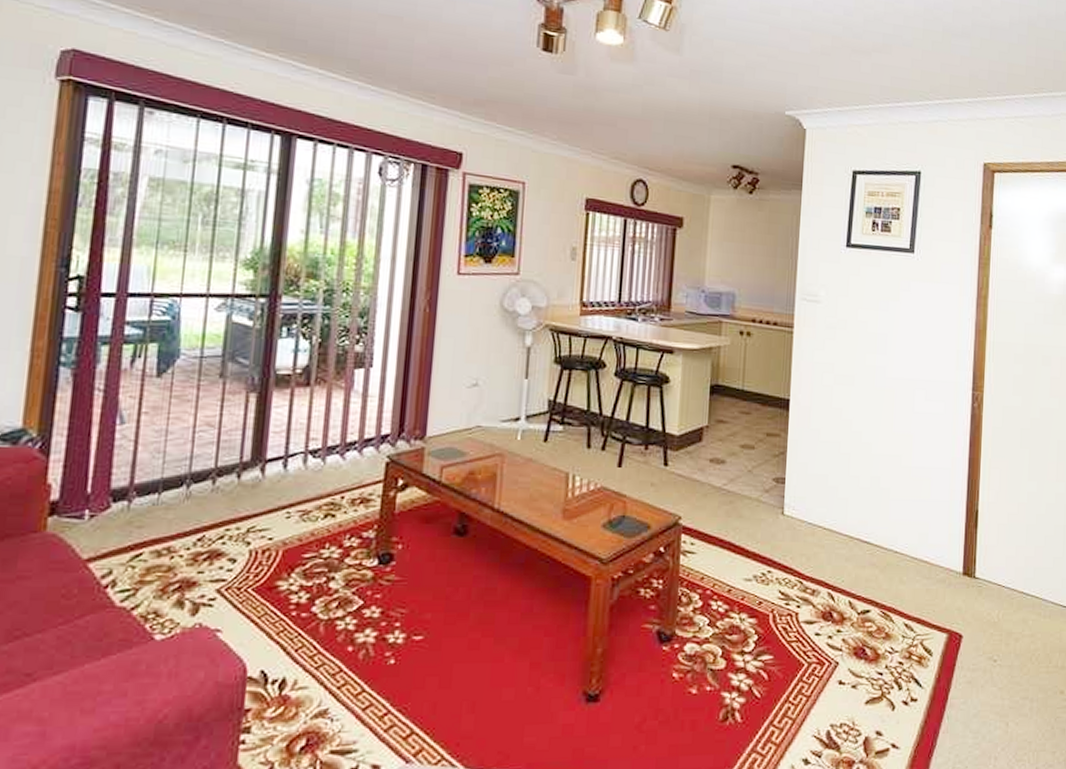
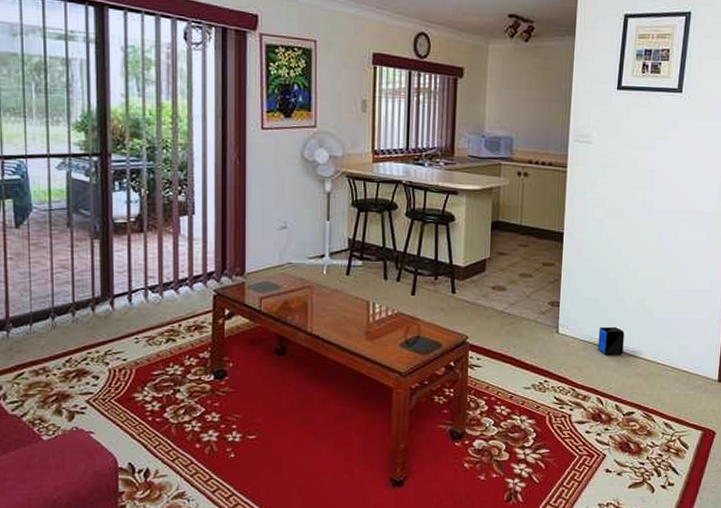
speaker: none [828,509,858,542] -> present [598,327,625,355]

